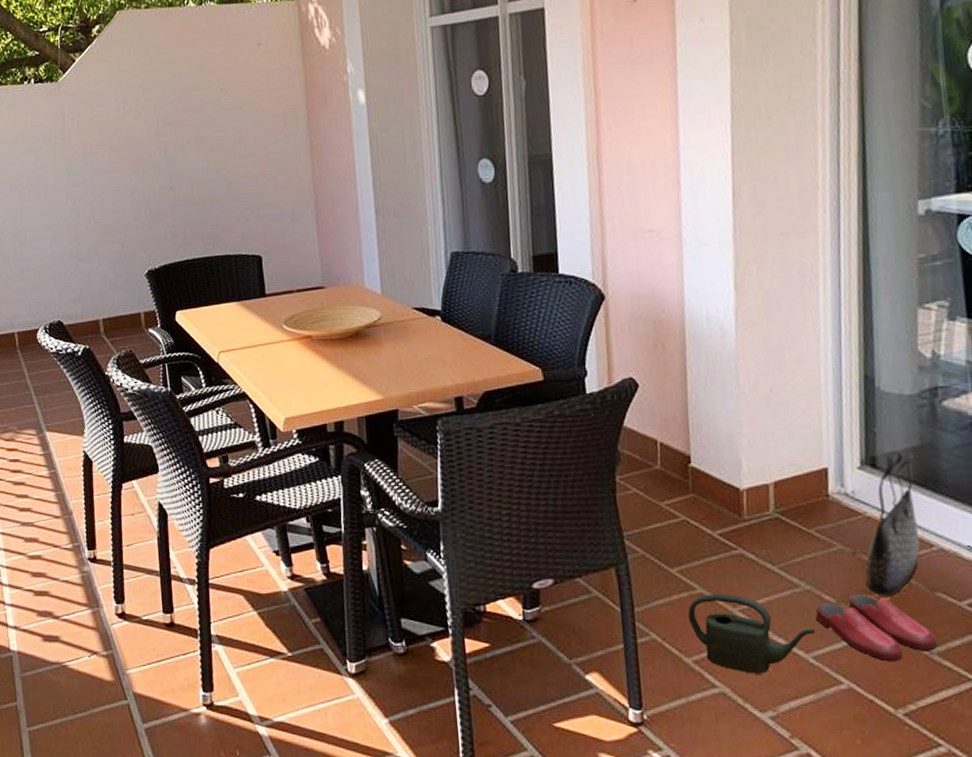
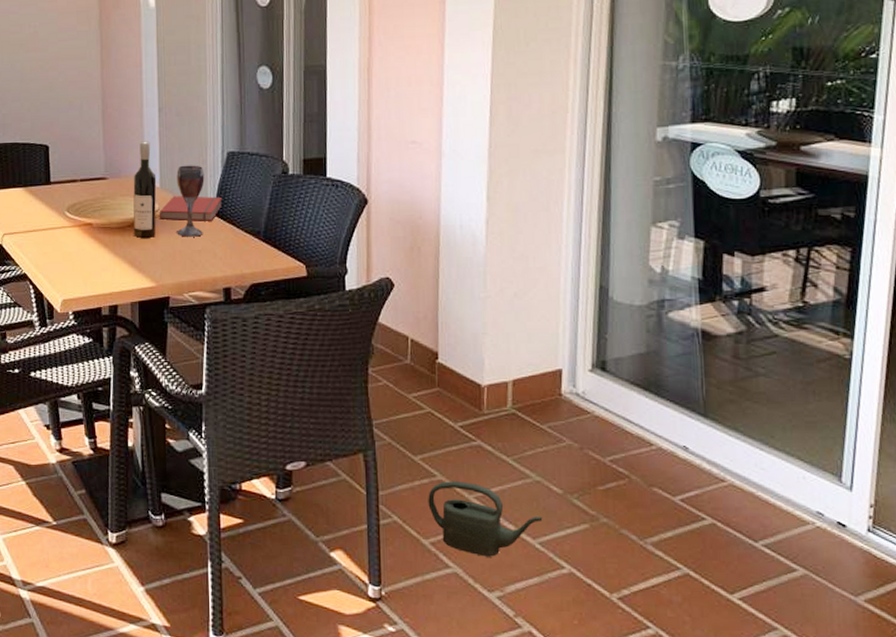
bottle: none [352,245,380,349] -> present [133,141,157,238]
book: none [381,300,449,328] -> present [159,196,223,221]
cup: none [398,268,430,345] -> present [176,165,205,237]
slippers: present [815,593,938,661] -> none [544,486,652,549]
tote bag: present [865,451,920,596] -> none [590,356,641,489]

